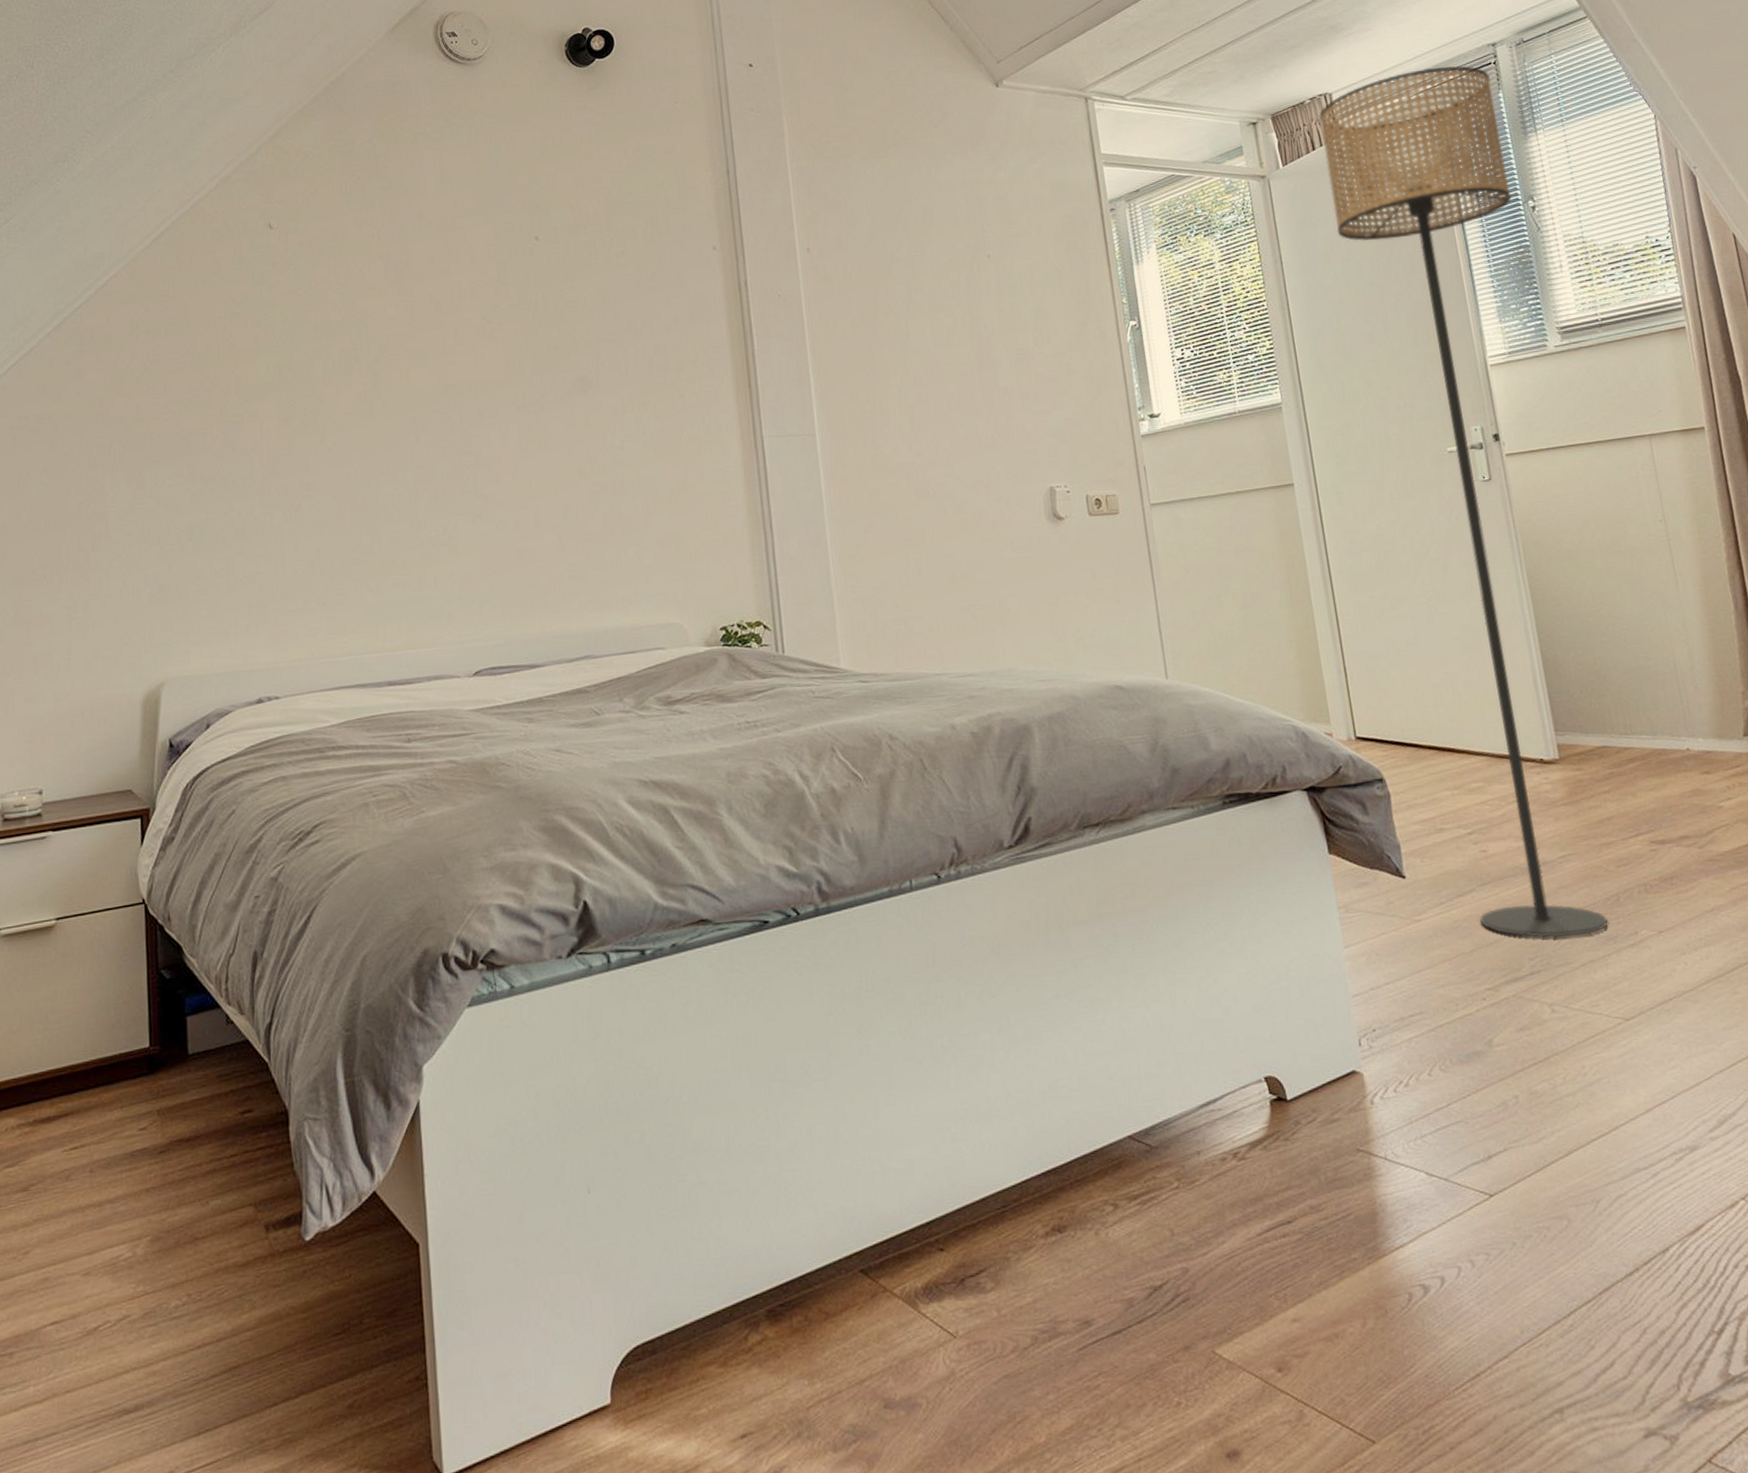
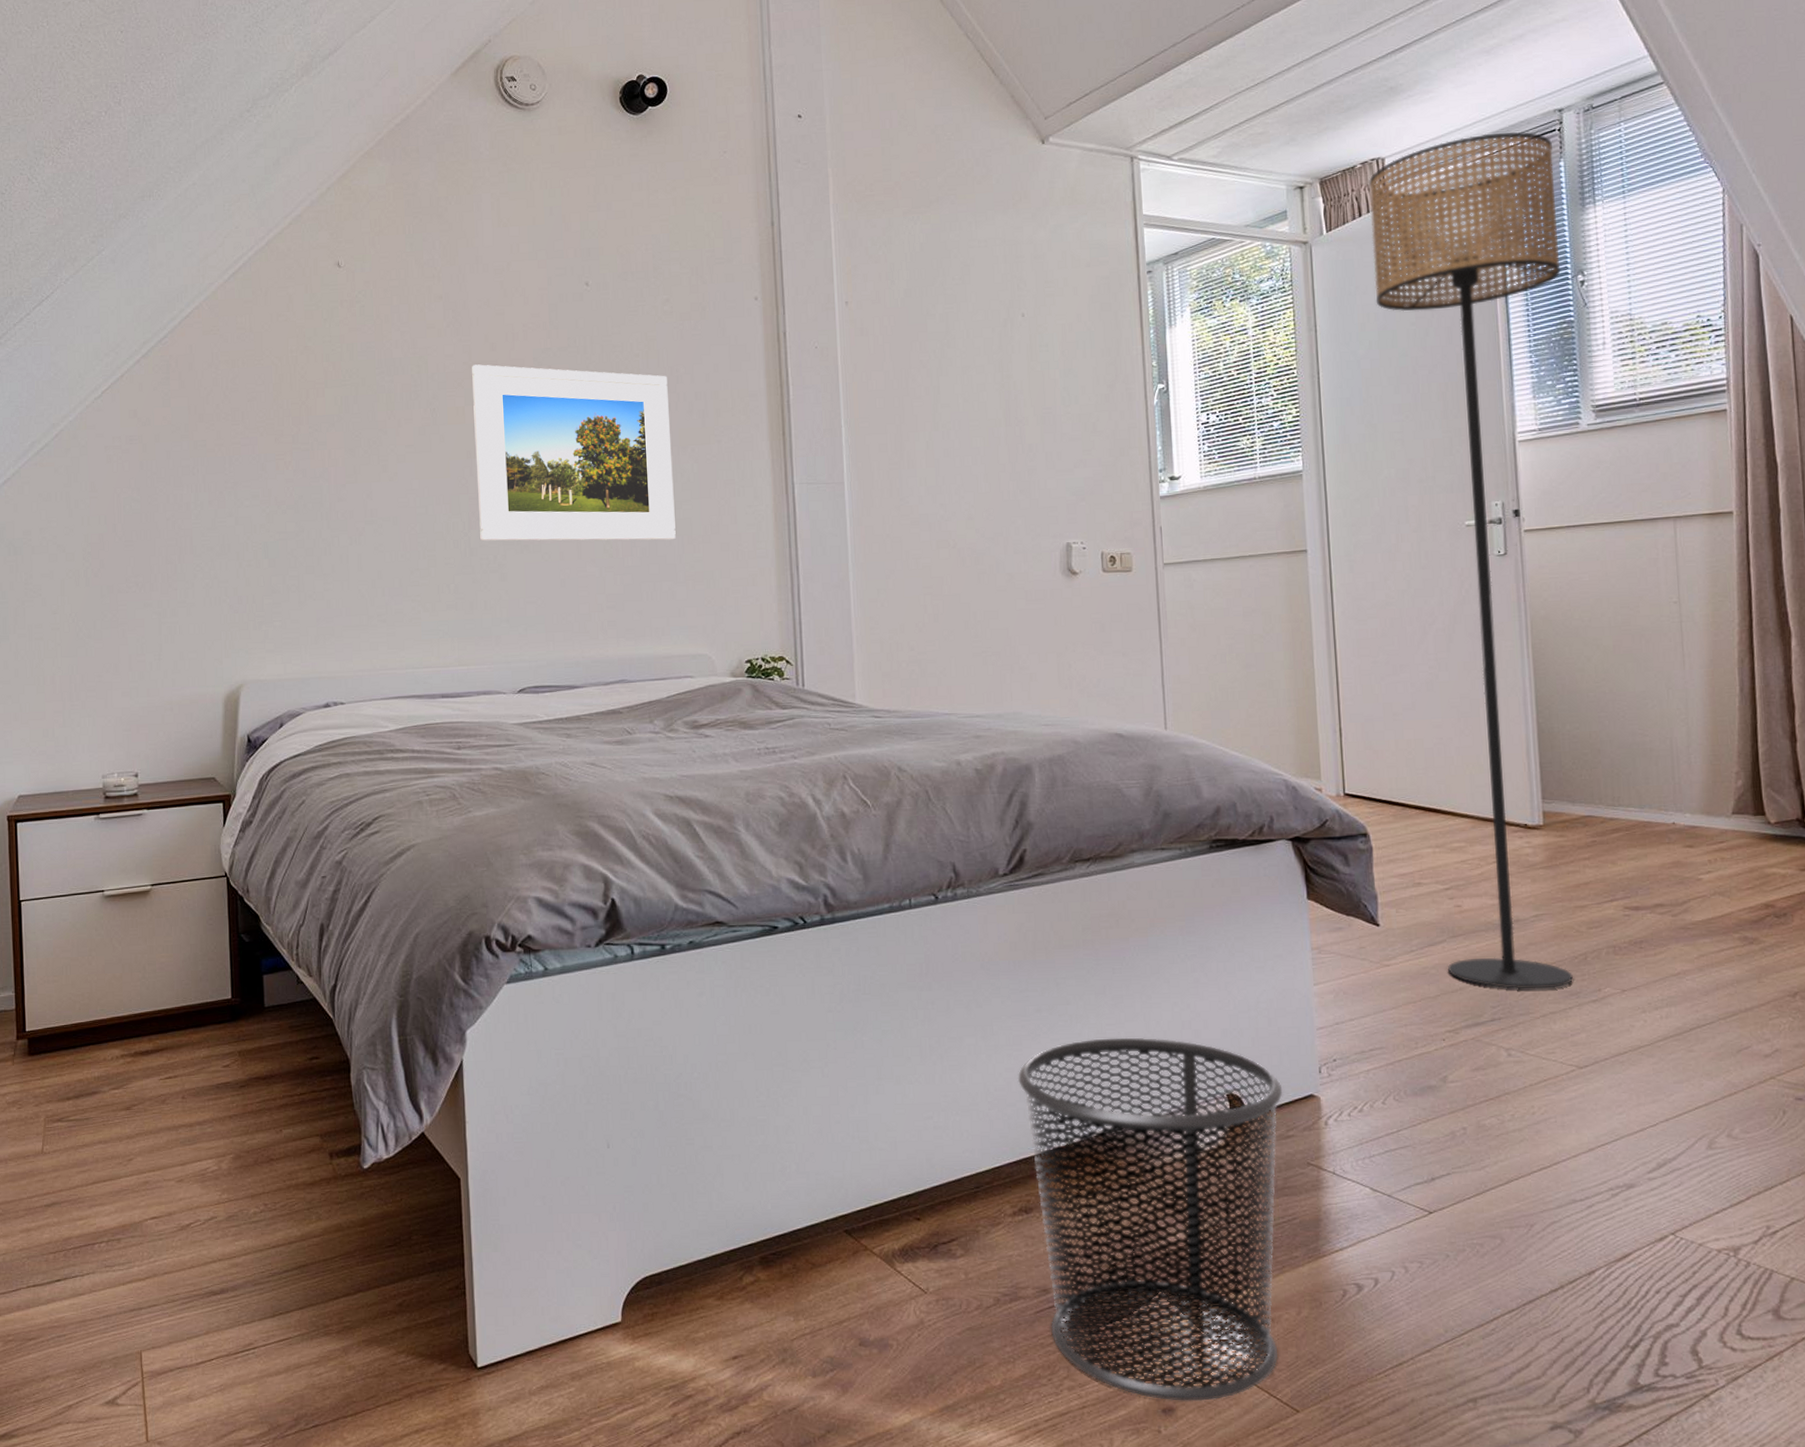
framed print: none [416,325,640,512] -> present [472,364,676,541]
waste bin: none [1039,1019,1346,1443] -> present [1017,1037,1283,1401]

